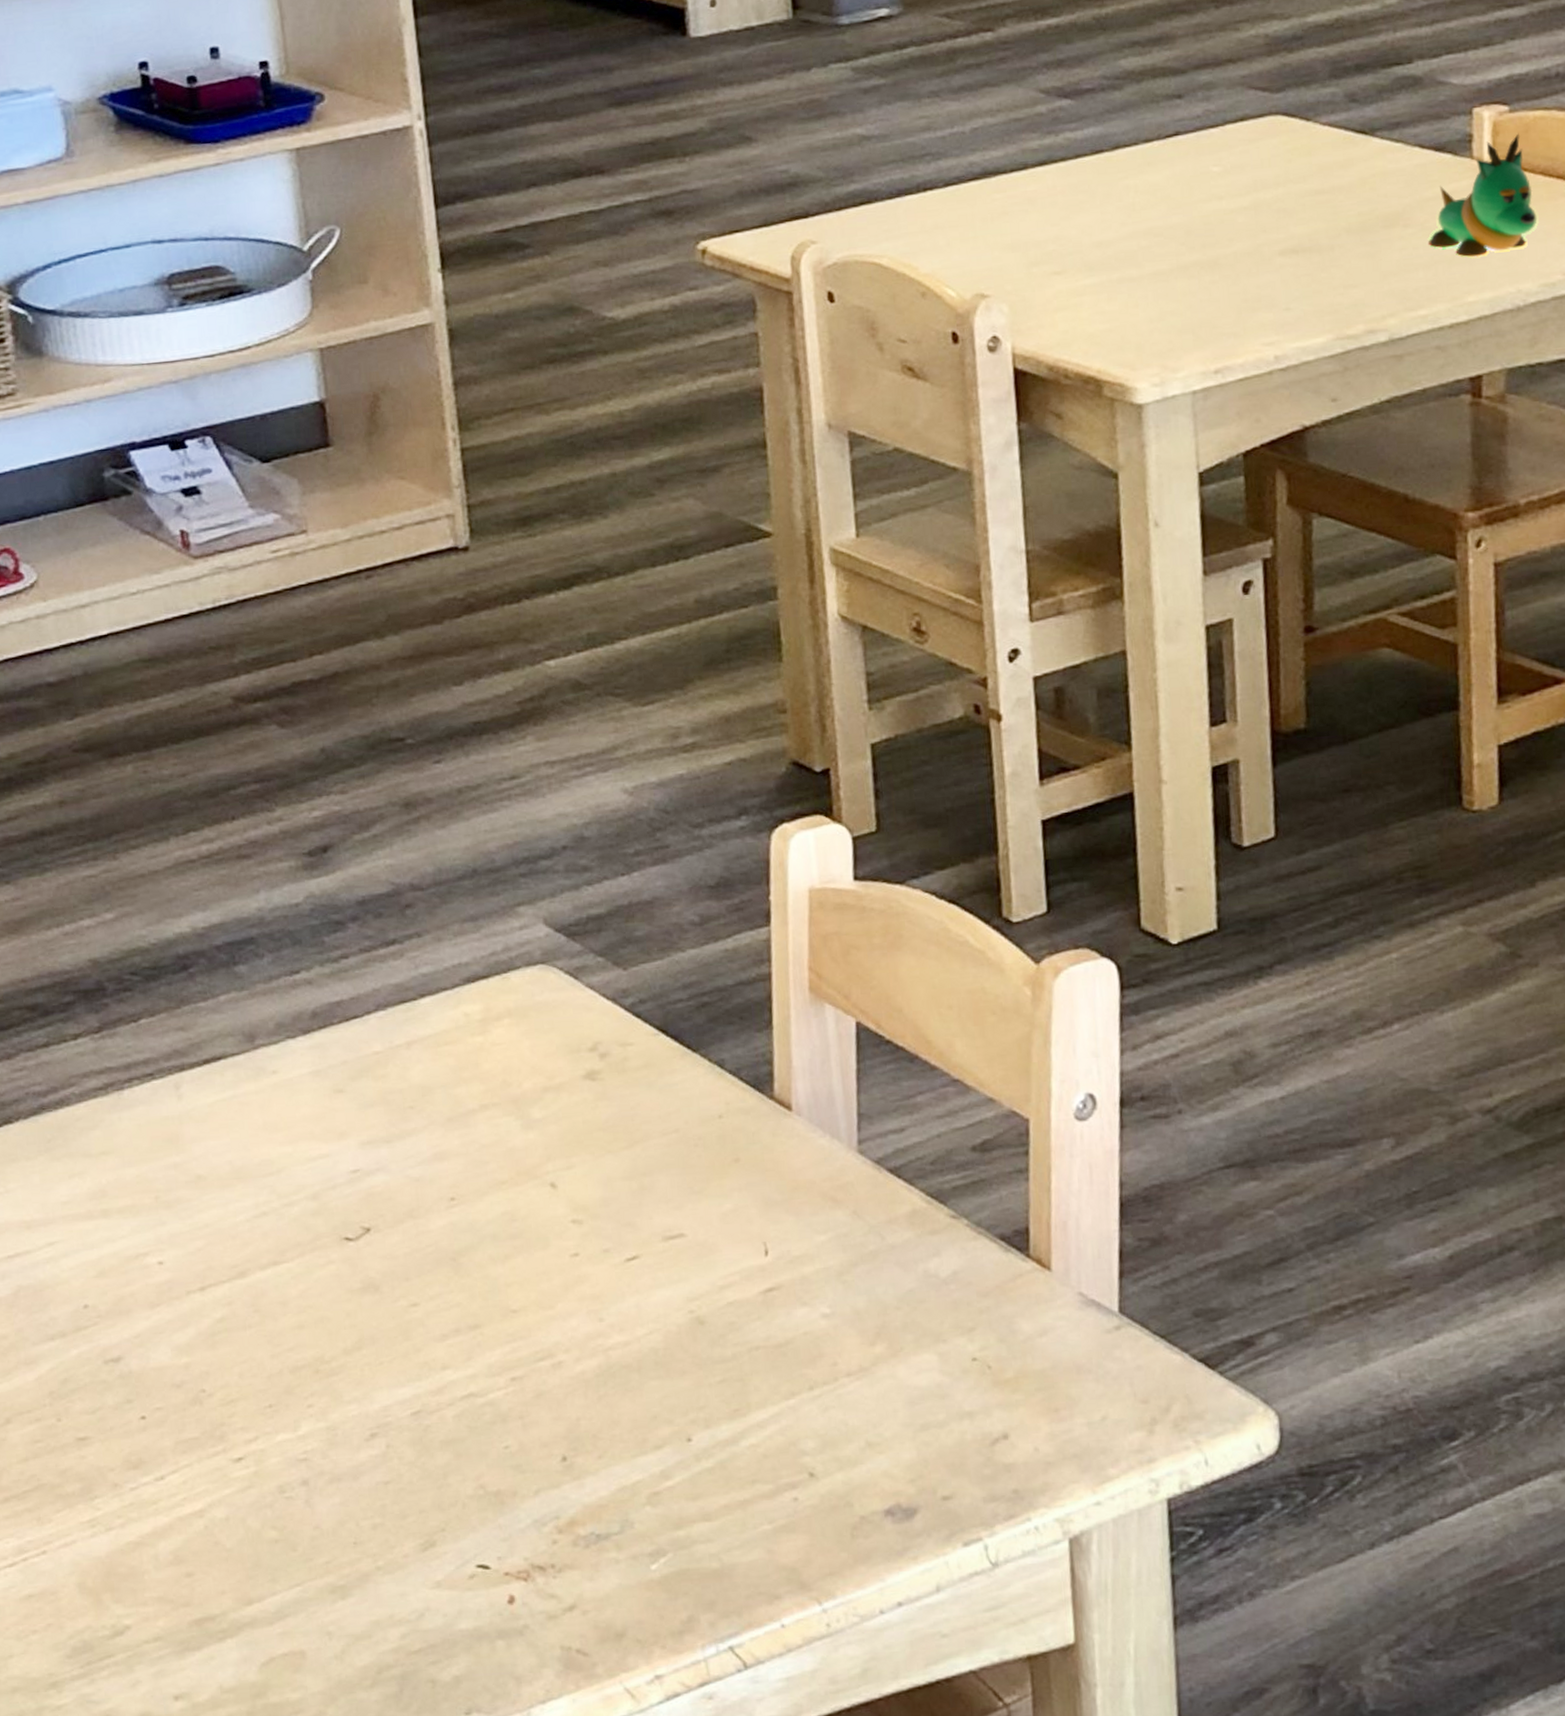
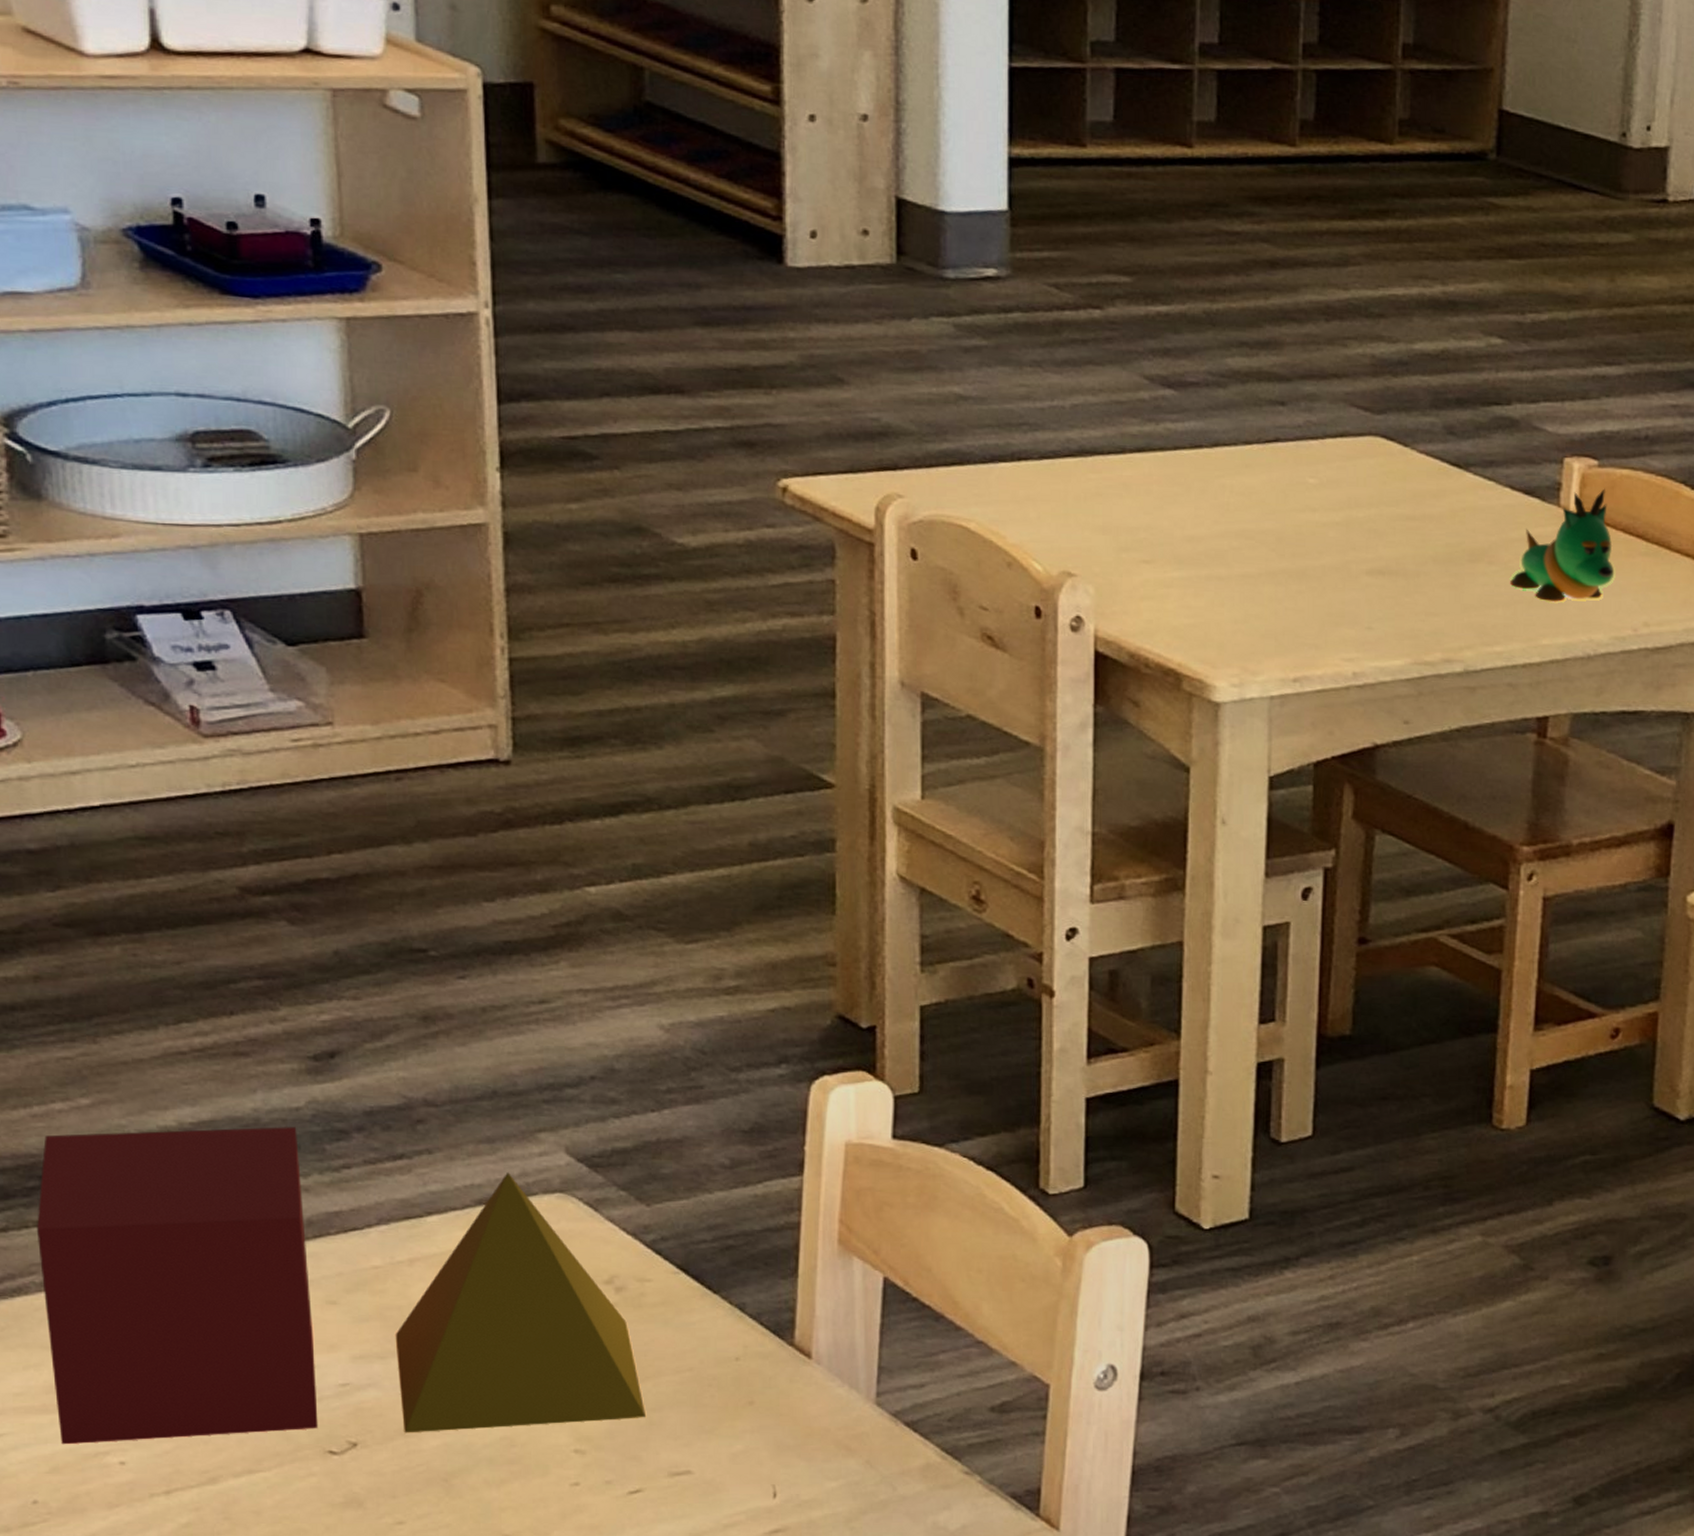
toy blocks: none [73,922,638,1249] -> present [37,1127,647,1445]

